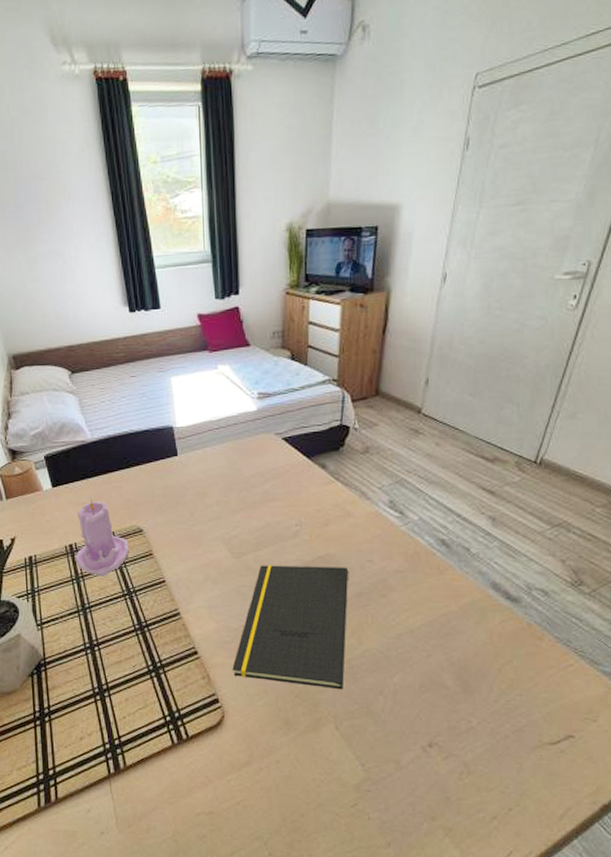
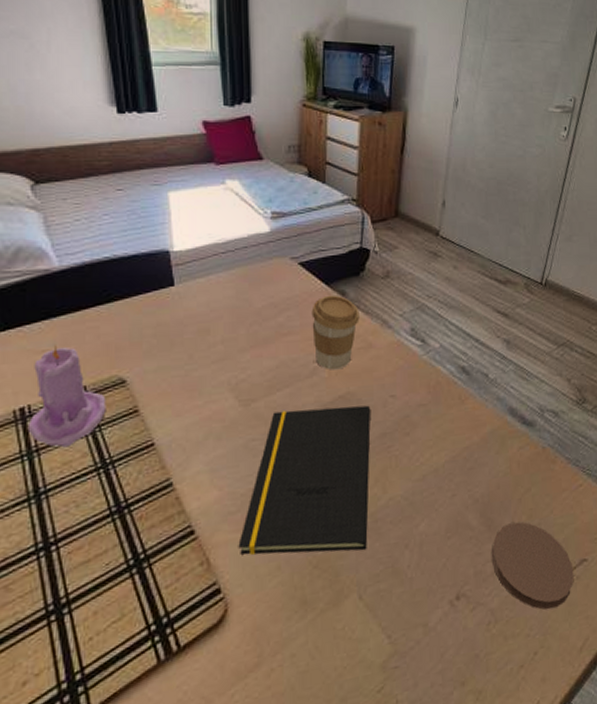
coffee cup: none [294,467,339,534] -> present [311,295,360,370]
coaster: none [466,689,558,774] -> present [491,522,574,610]

